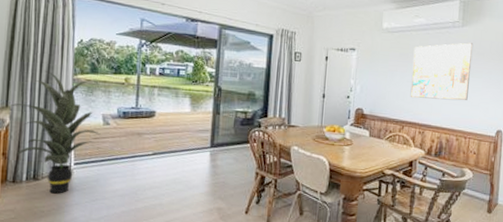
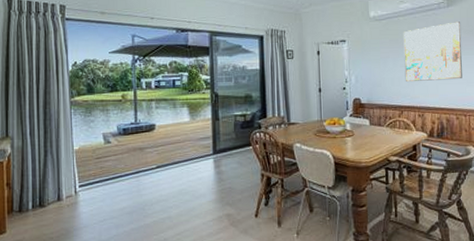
indoor plant: present [10,71,101,194] -> none [11,97,103,219]

